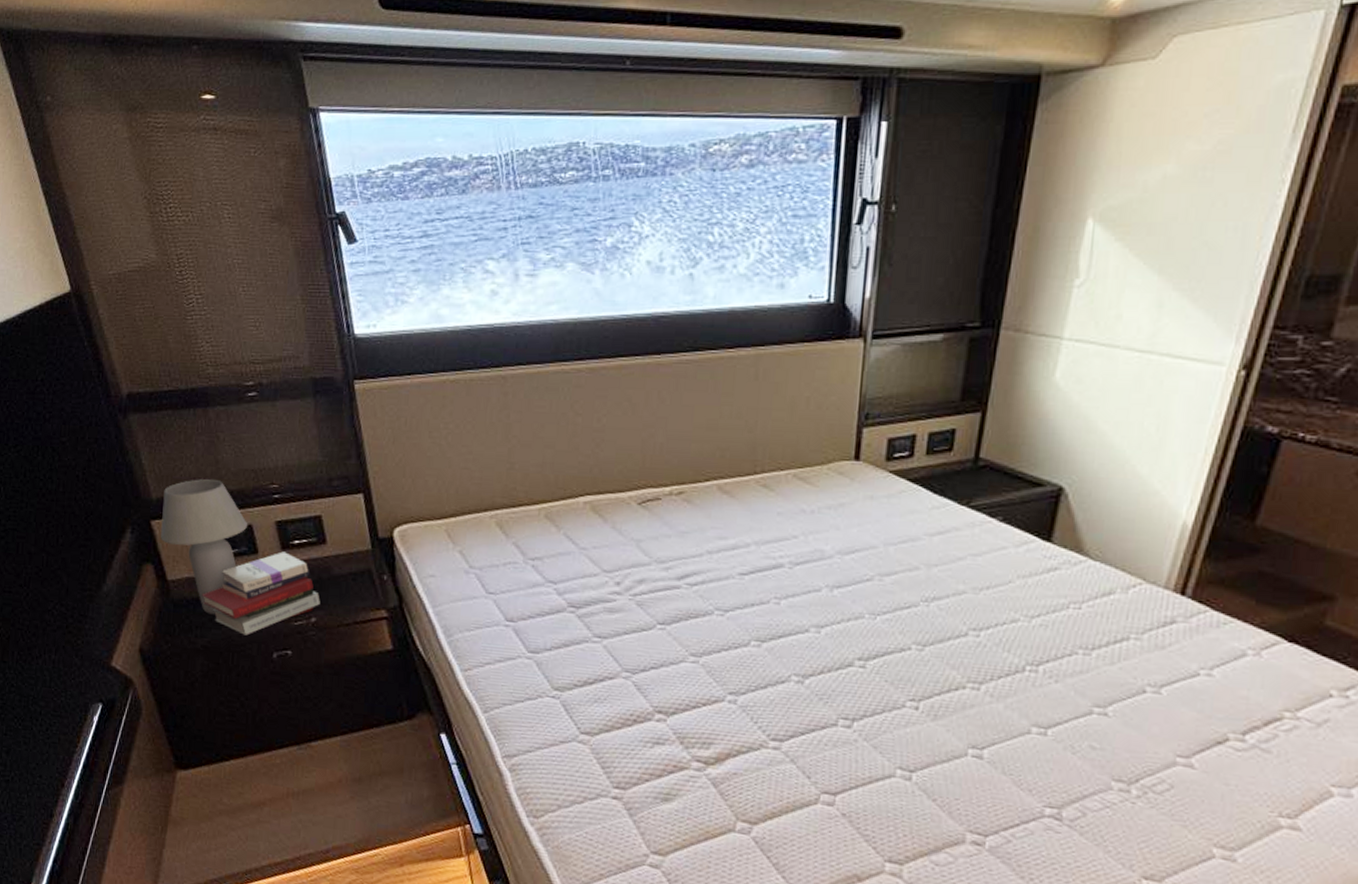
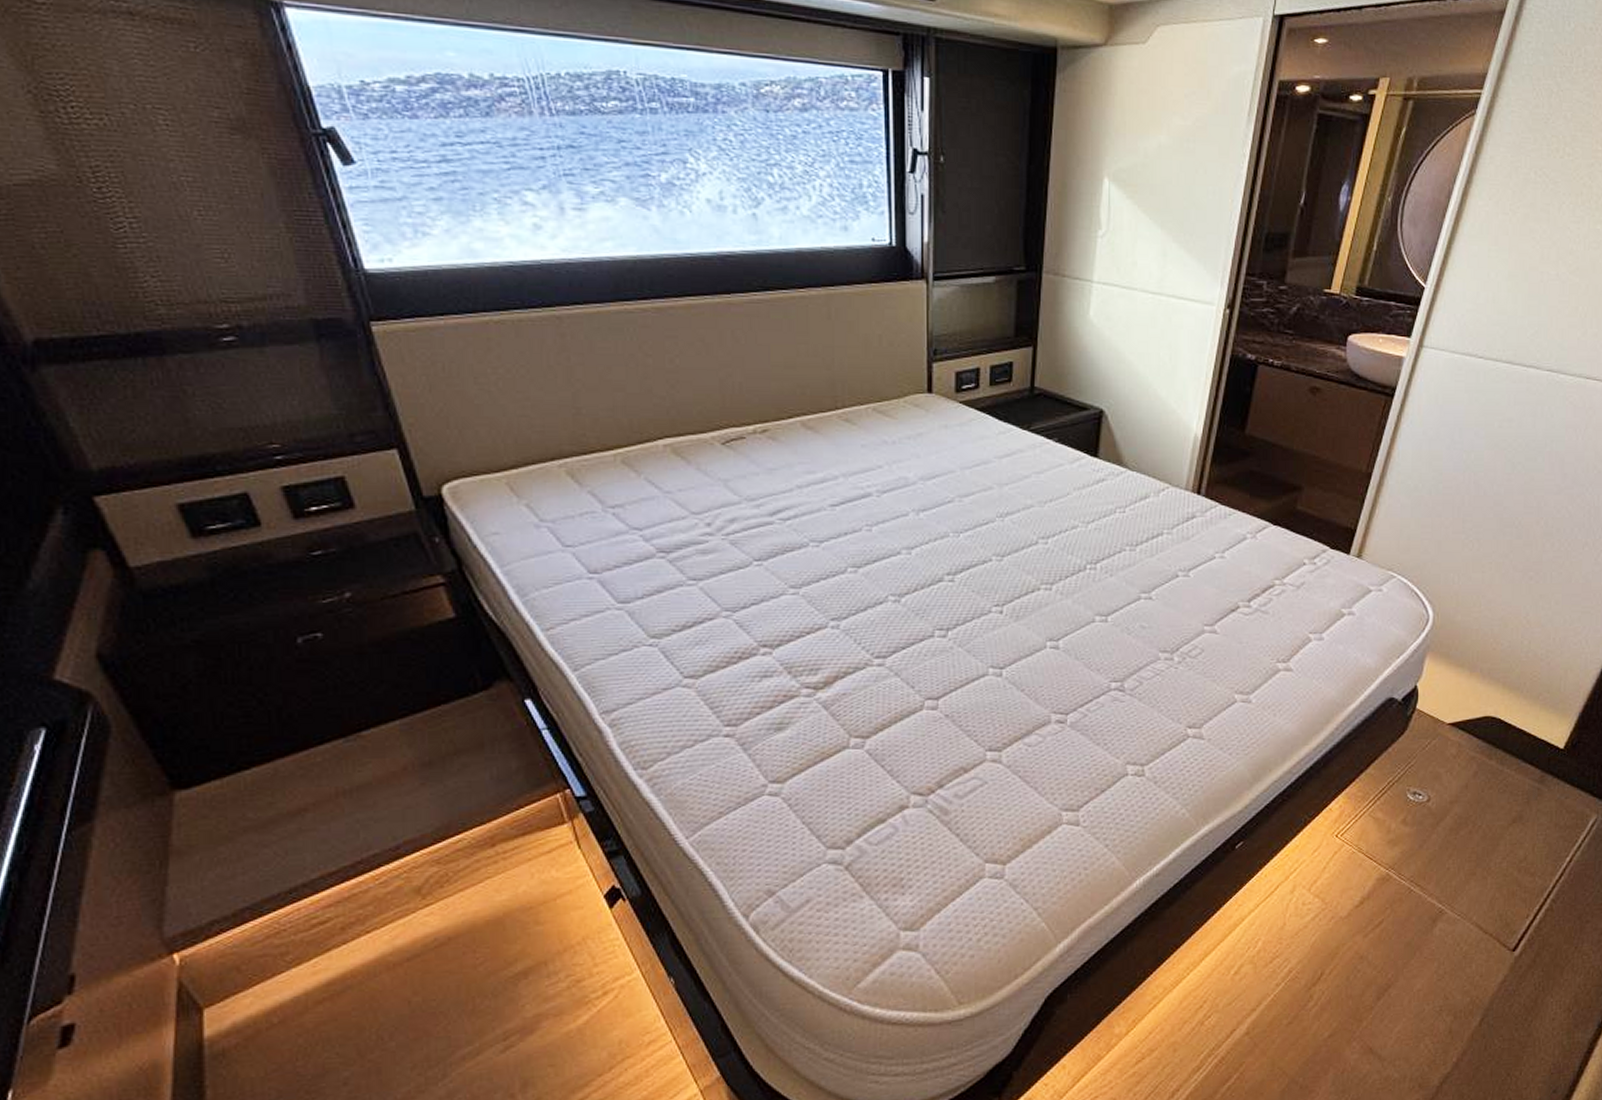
table lamp: present [161,479,248,615] -> none [109,442,243,603]
books: present [201,551,320,636] -> none [184,521,355,622]

